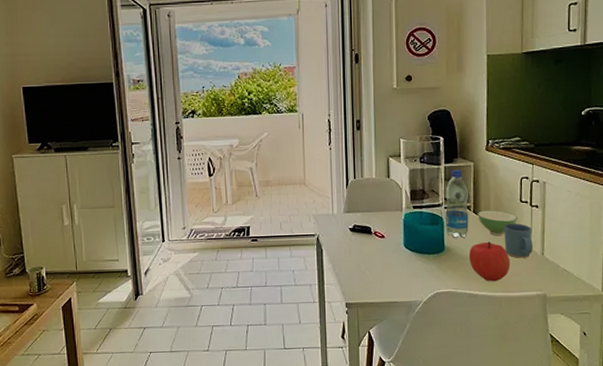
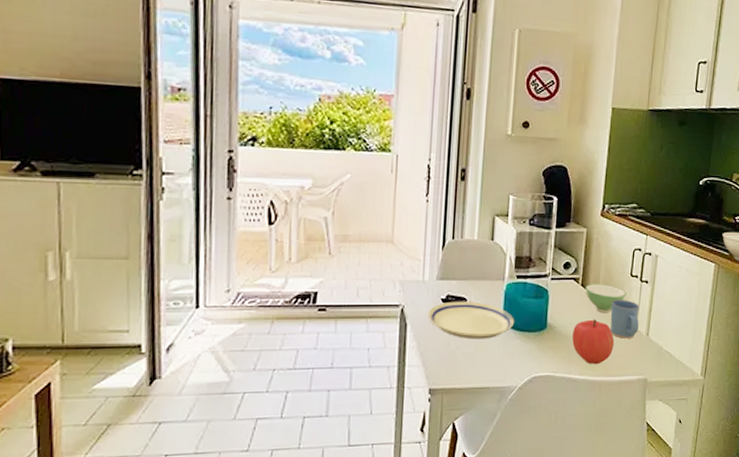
plate: none [339,229,415,262] -> present [428,301,515,340]
bottle: present [445,169,469,238] -> none [550,235,578,314]

